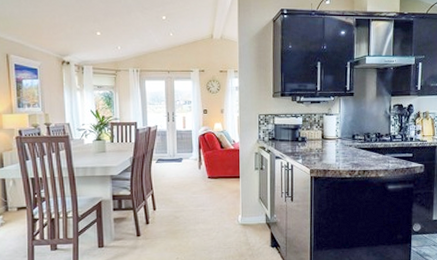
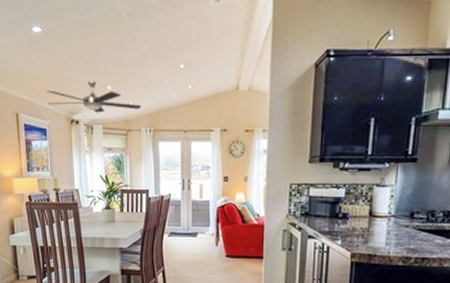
electric fan: none [37,27,129,55] -> present [46,81,142,113]

